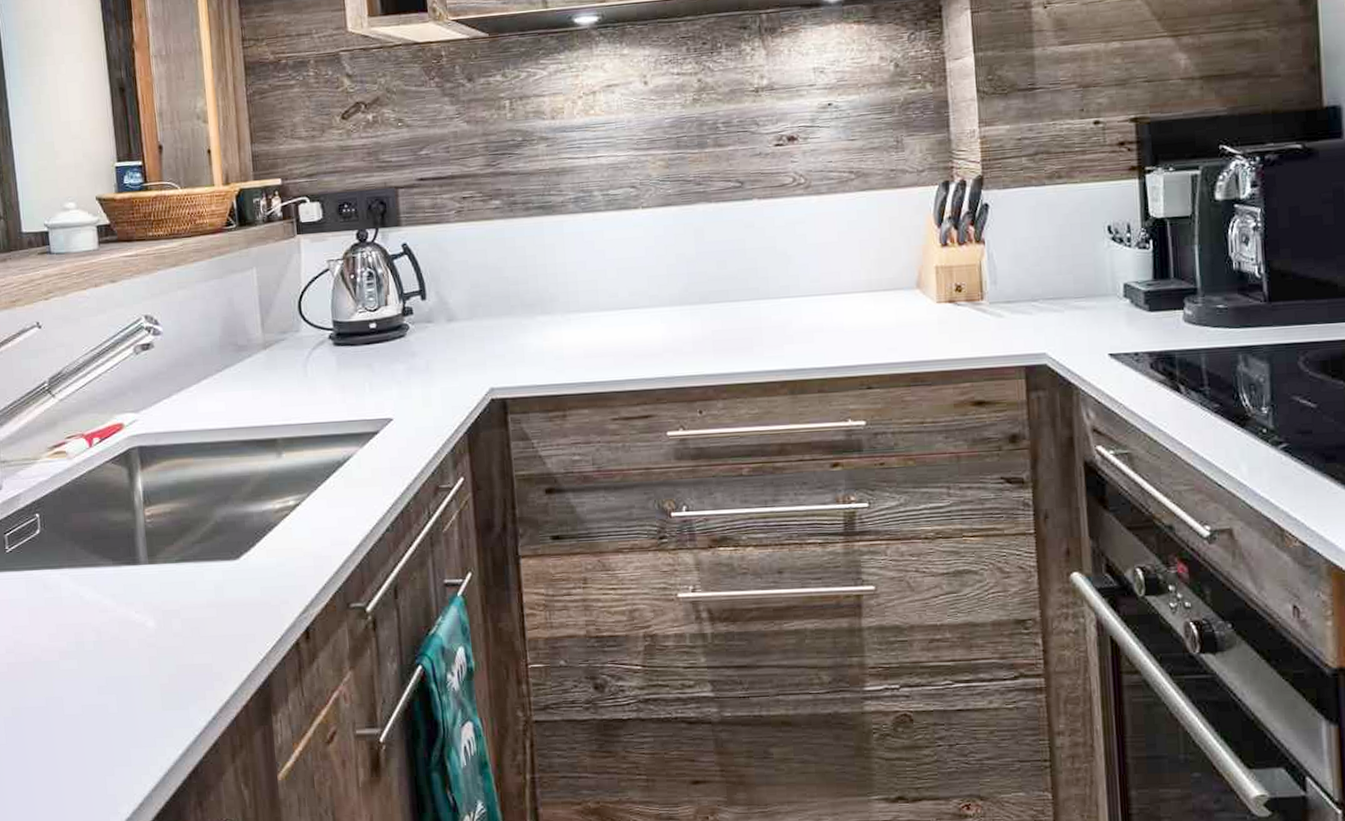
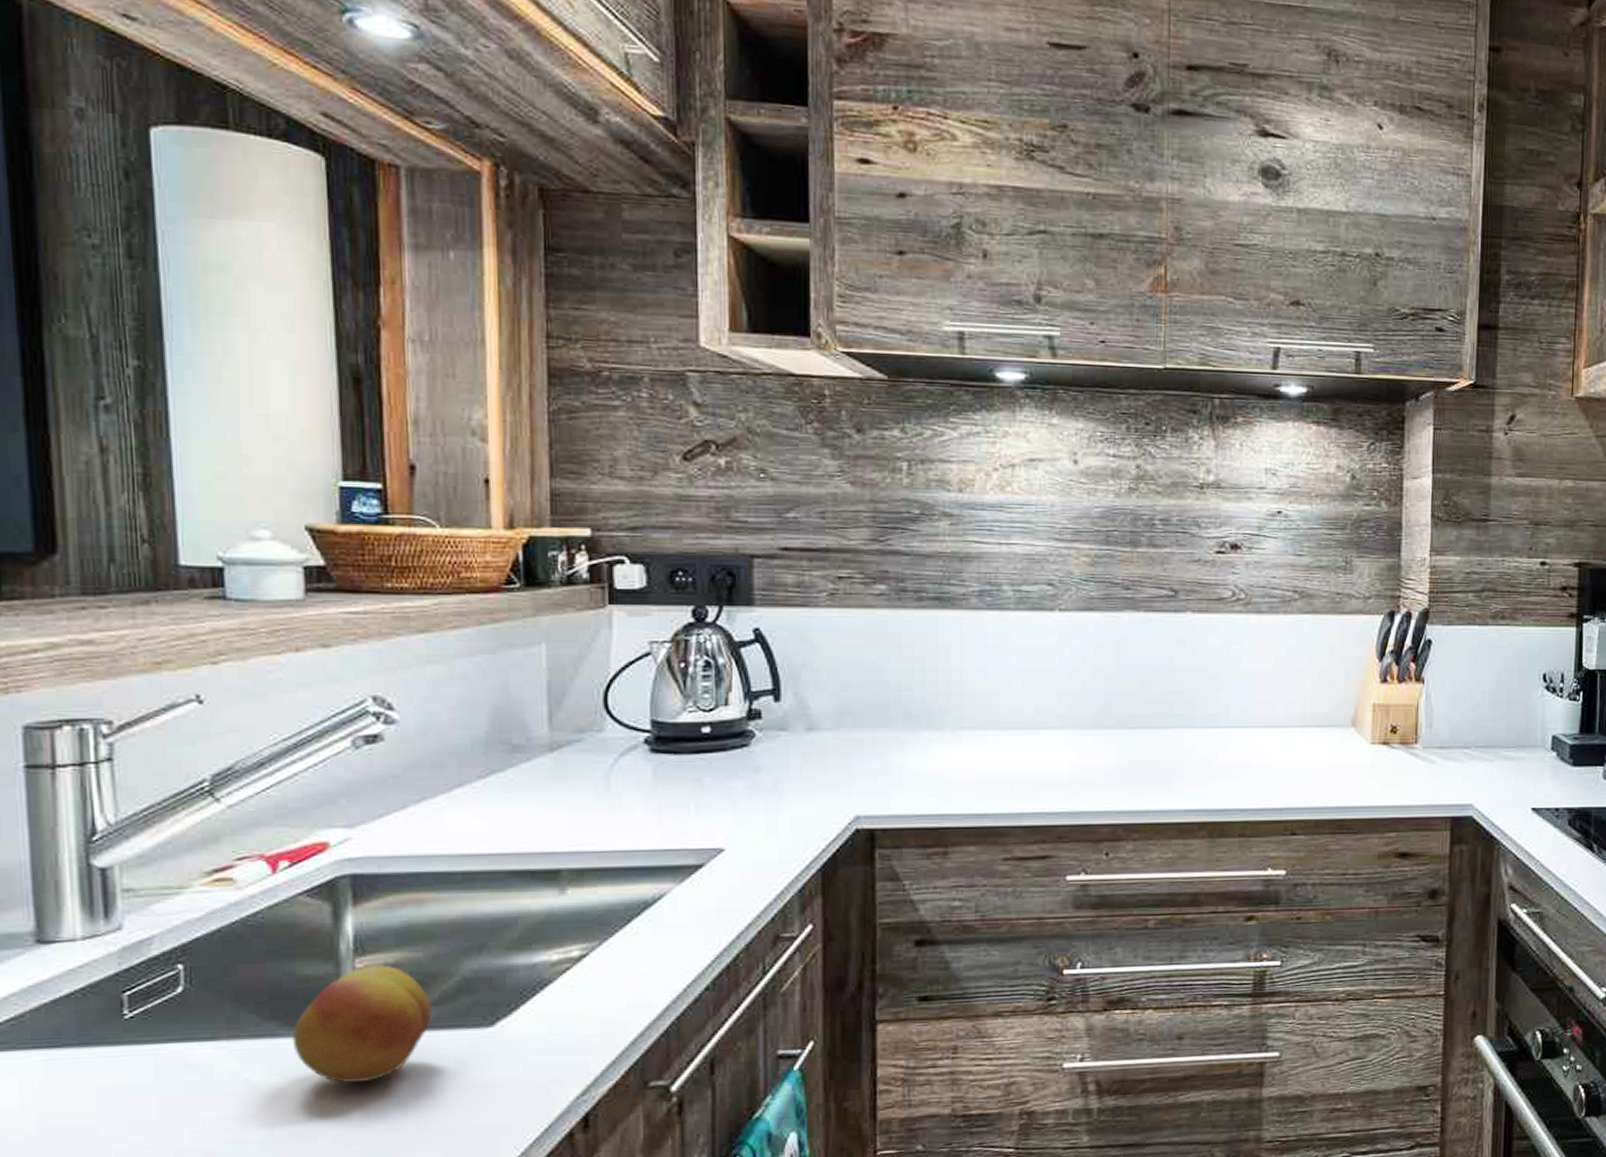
fruit: none [108,513,197,601] -> present [292,965,432,1083]

